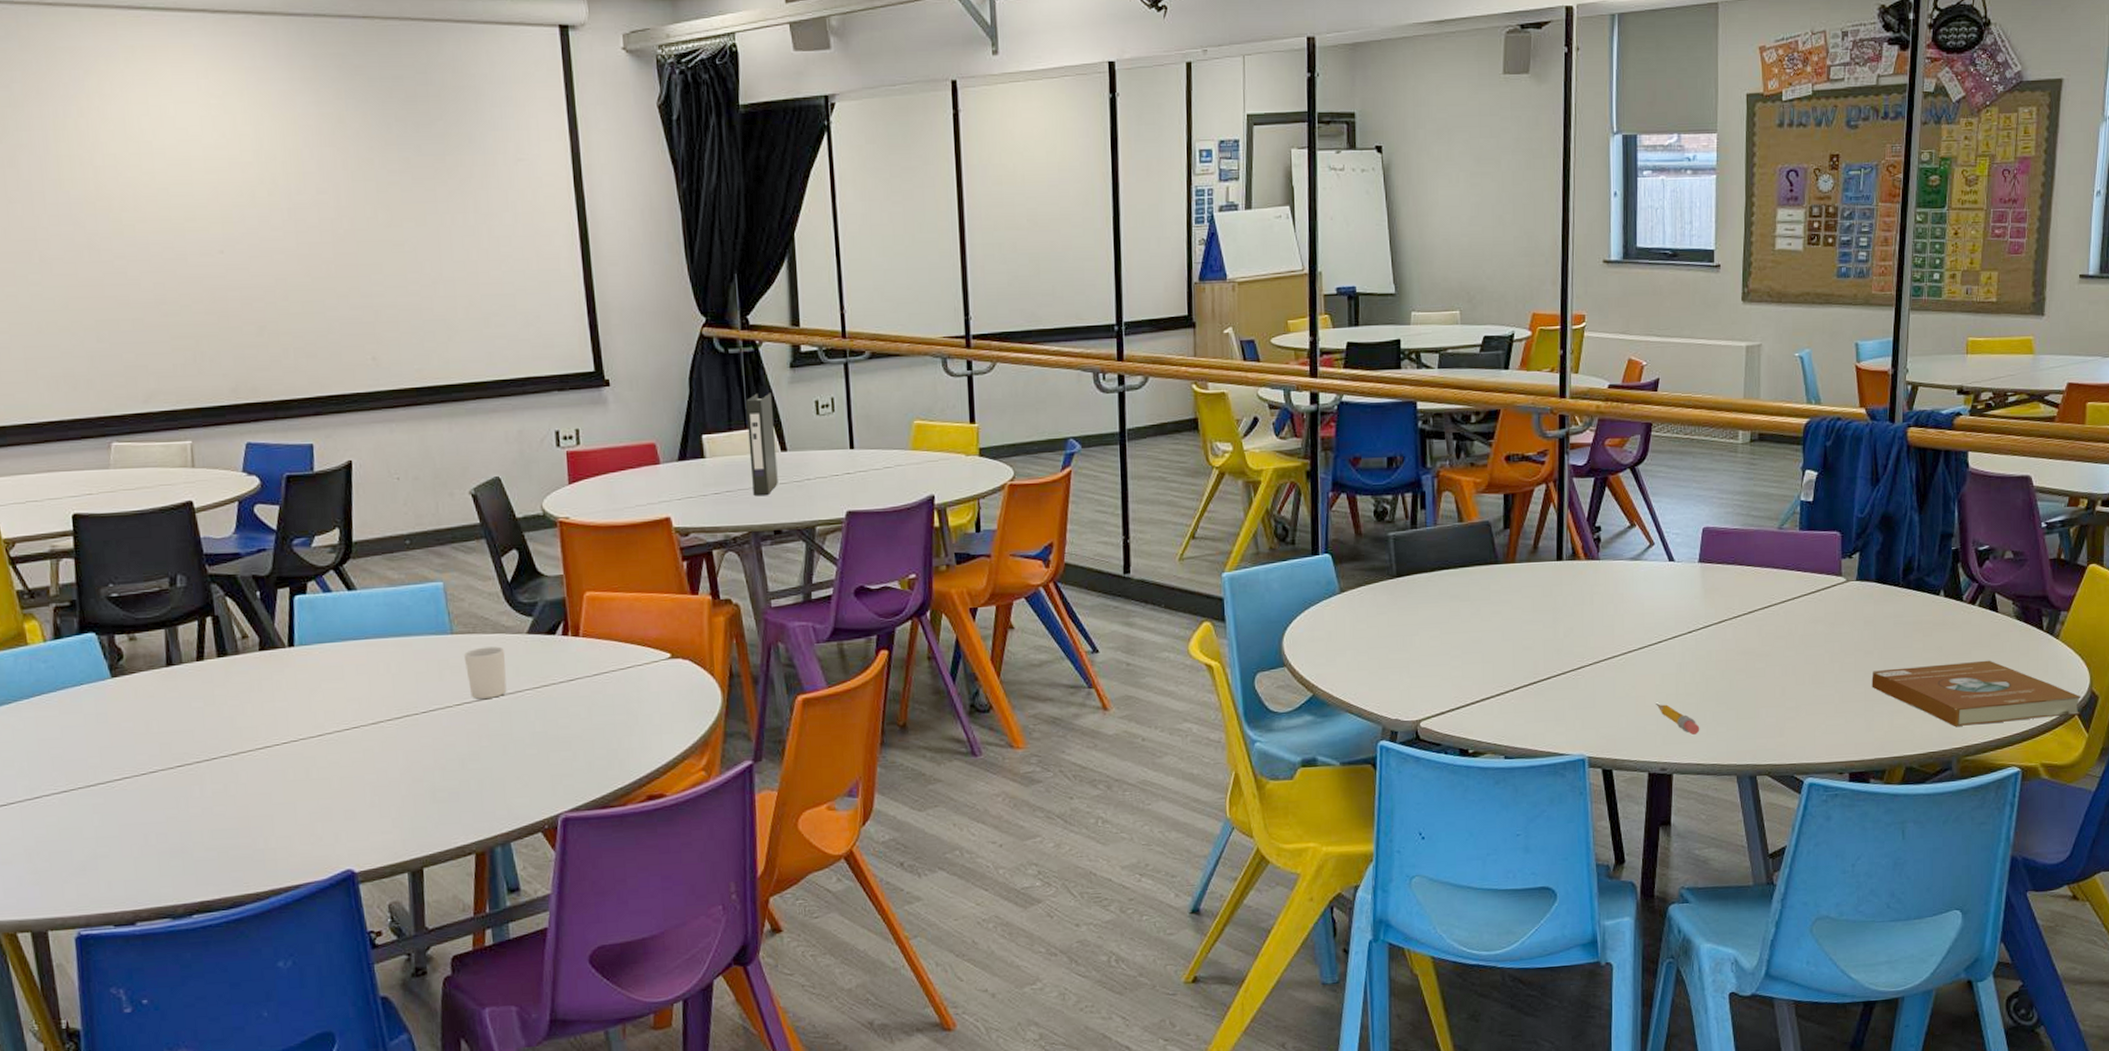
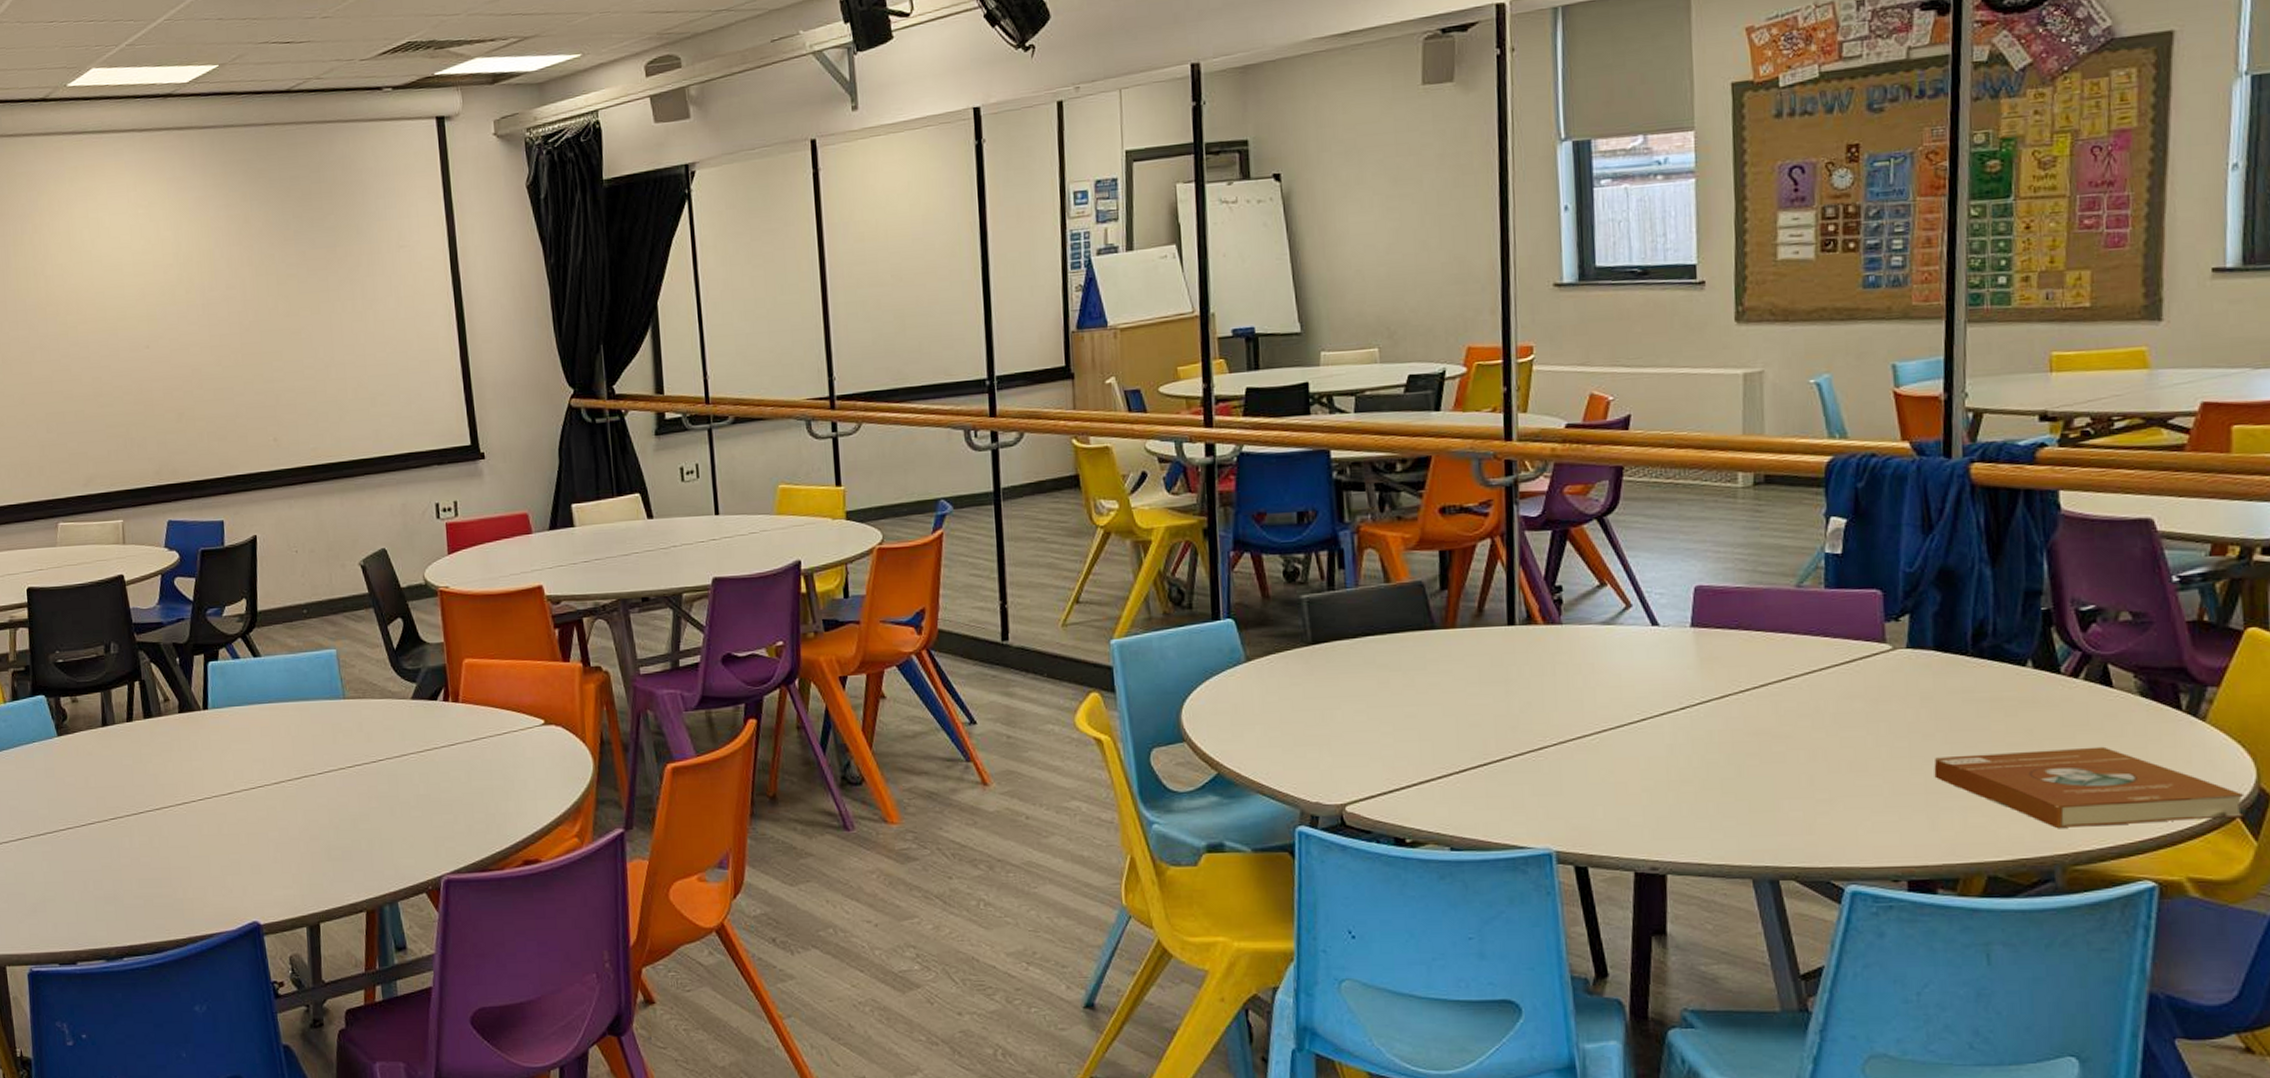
mug: present [463,646,507,699] -> none [354,711,393,762]
binder: present [746,393,778,495] -> none [613,461,645,563]
pencil: present [1656,703,1700,735] -> none [1641,791,1701,829]

